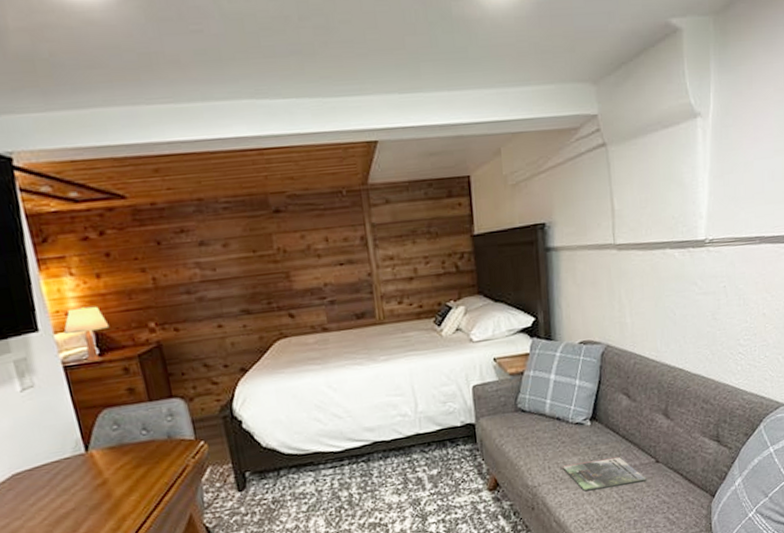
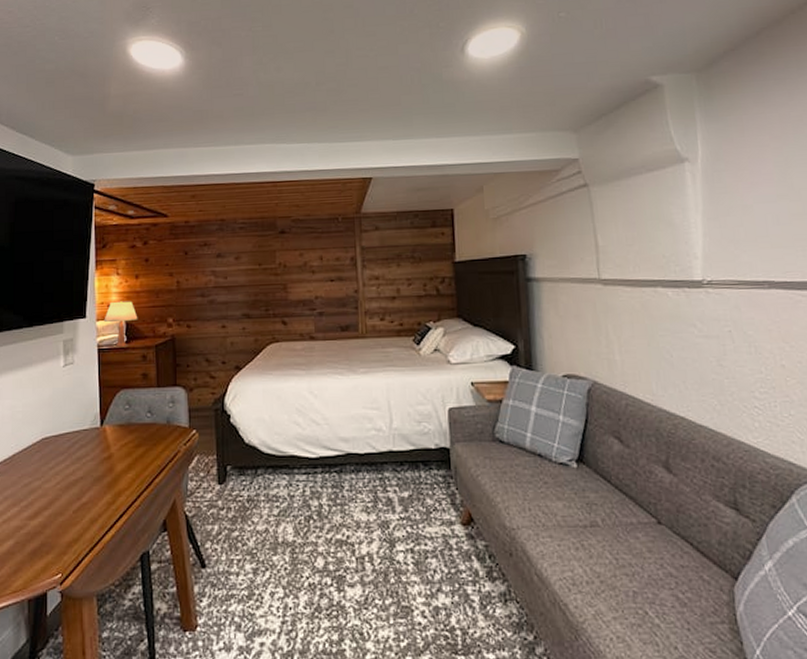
magazine: present [563,456,647,491] -> none [545,509,647,545]

